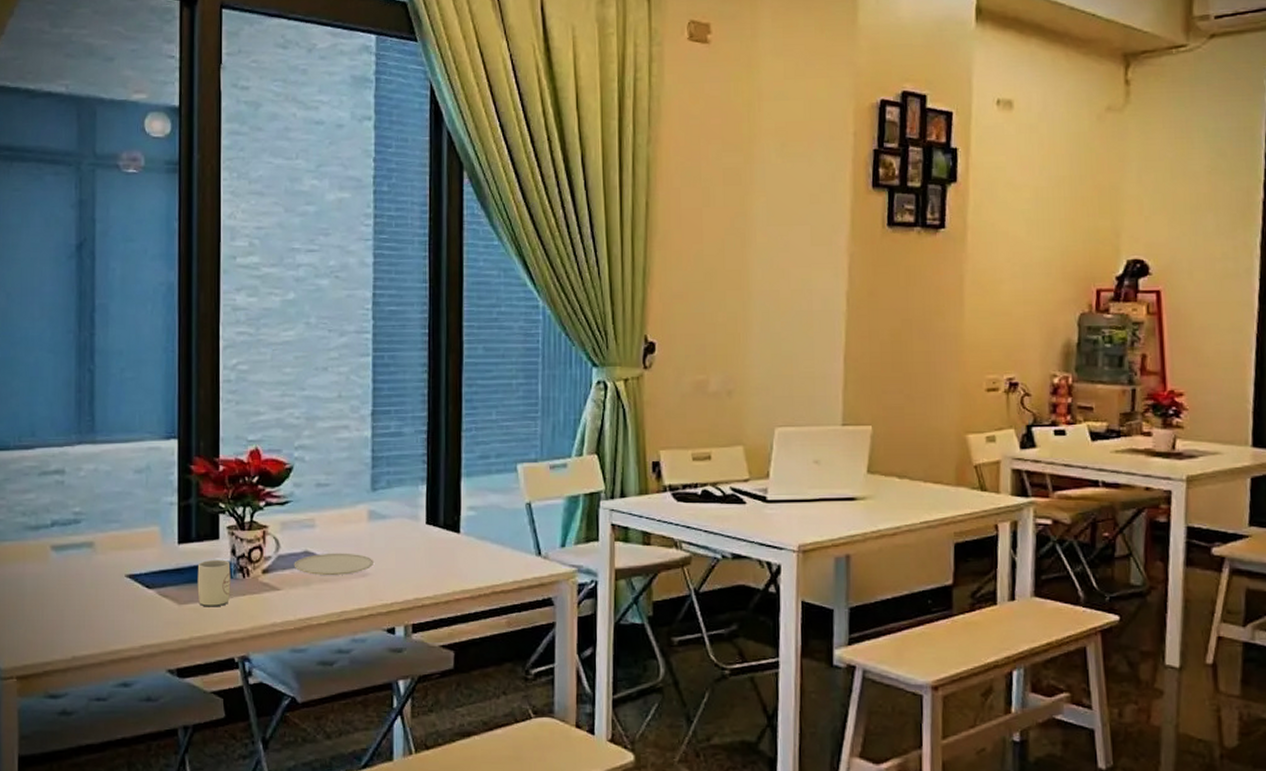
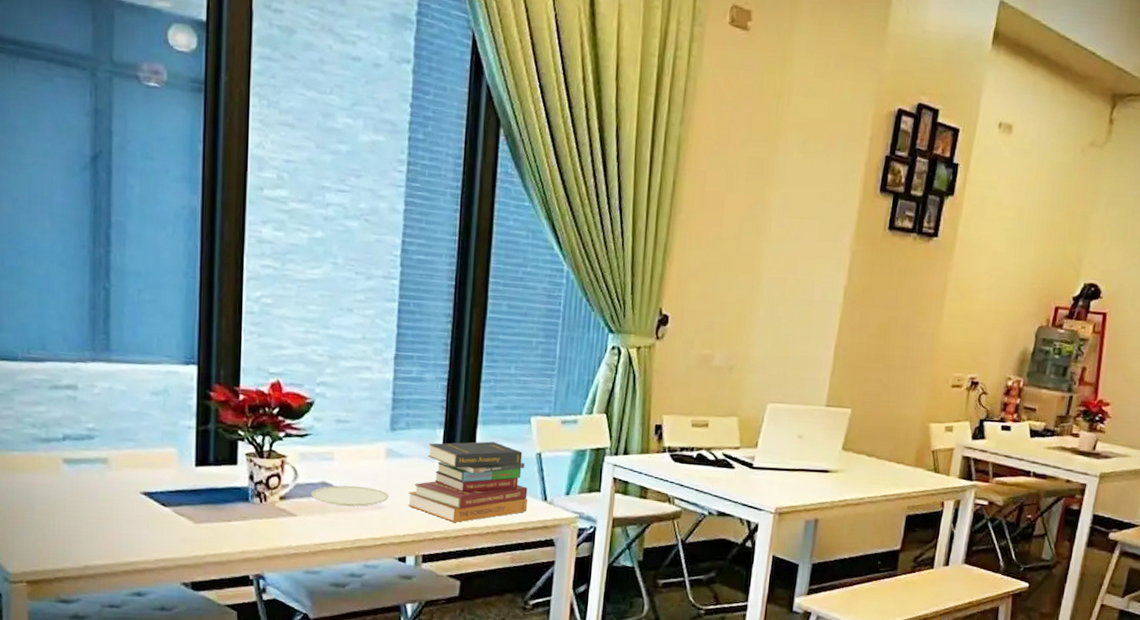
mug: present [197,559,231,607] -> none [214,483,248,528]
books: none [394,494,521,586] -> present [408,441,528,522]

